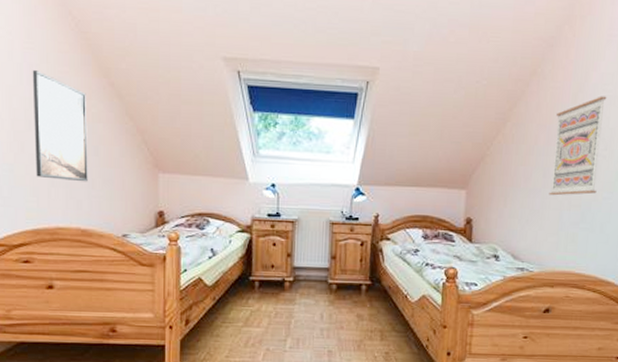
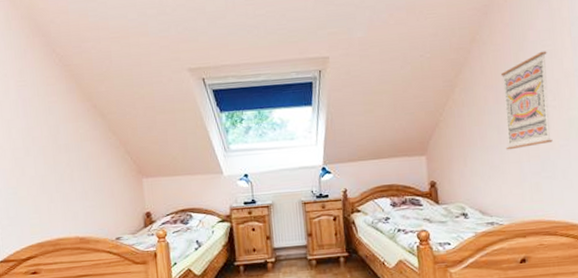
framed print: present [32,70,88,182] -> none [26,104,81,196]

